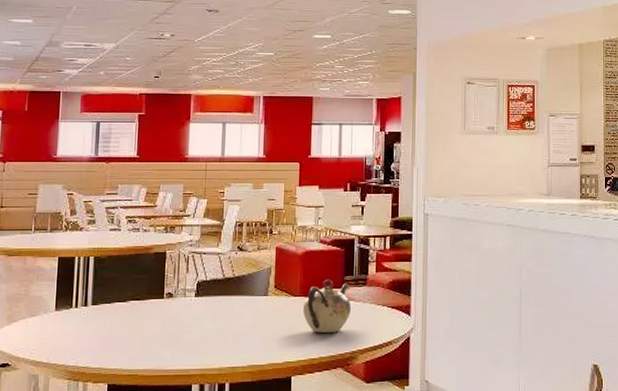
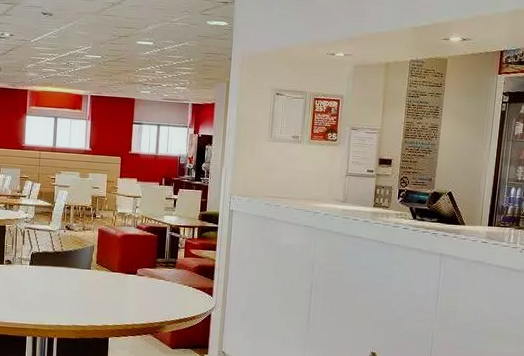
teapot: present [302,279,352,333] -> none [120,260,162,305]

